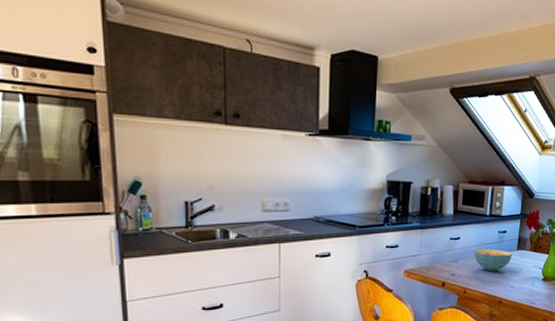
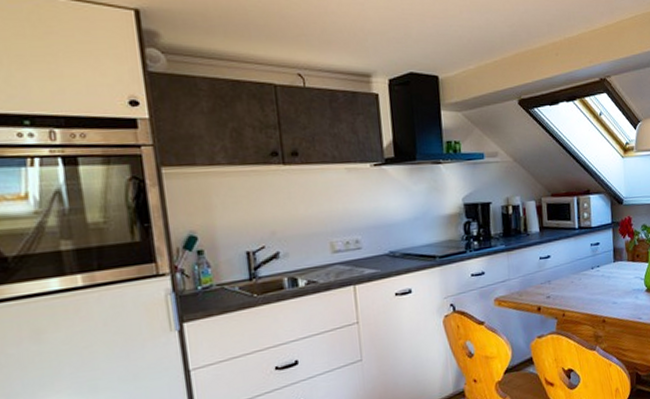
cereal bowl: present [474,248,512,272] -> none [568,263,609,289]

